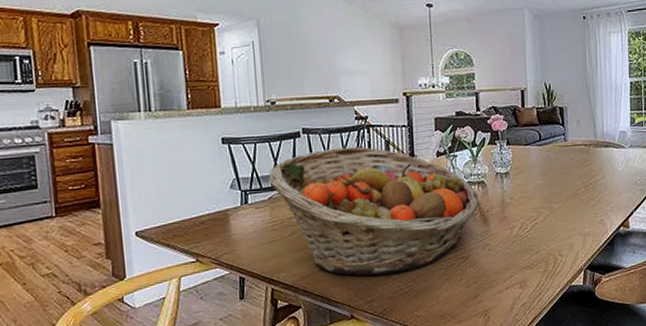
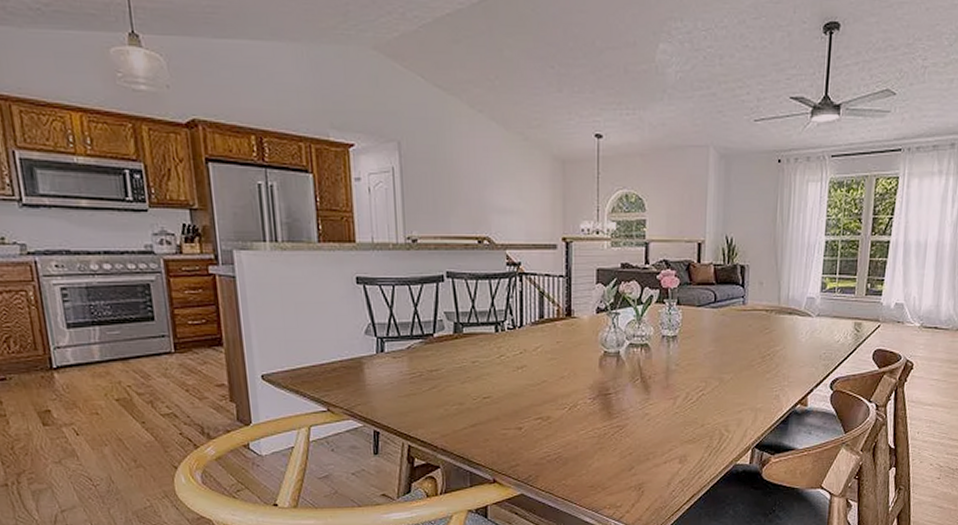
fruit basket: present [268,146,480,276] -> none [407,296,642,438]

